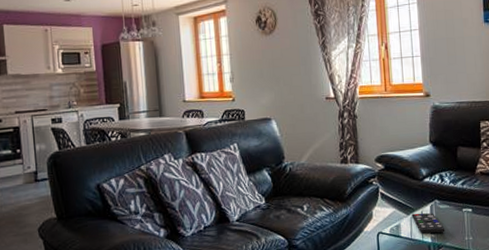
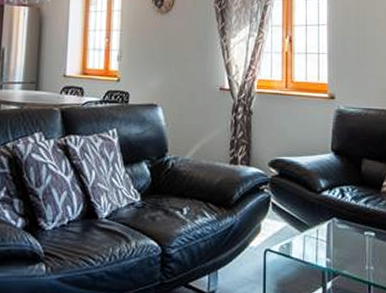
remote control: present [411,212,445,234] -> none [305,231,343,258]

